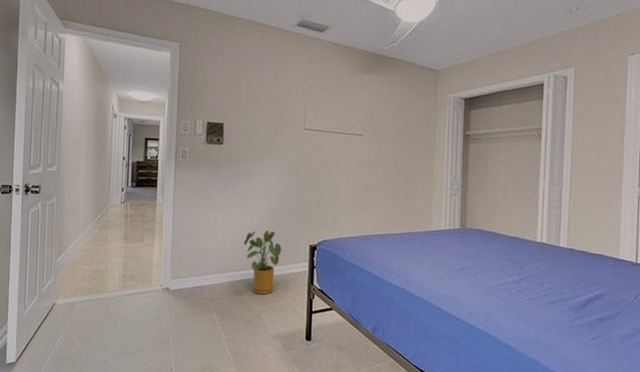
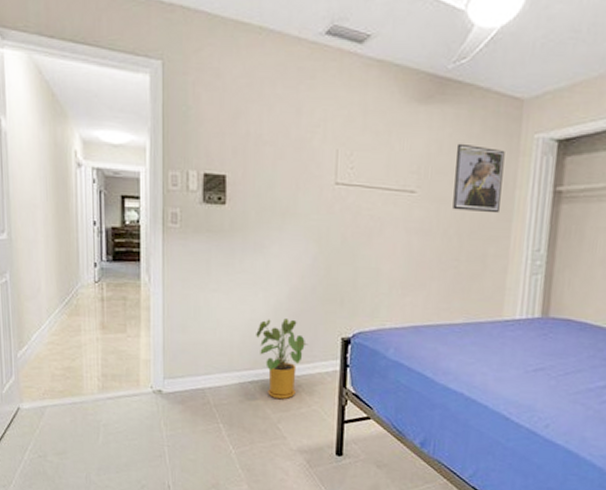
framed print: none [391,101,427,151] -> present [452,143,505,214]

